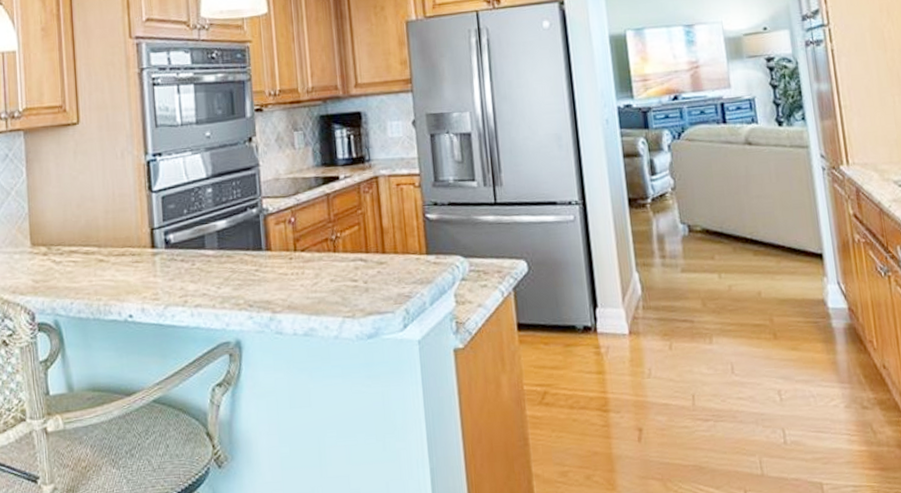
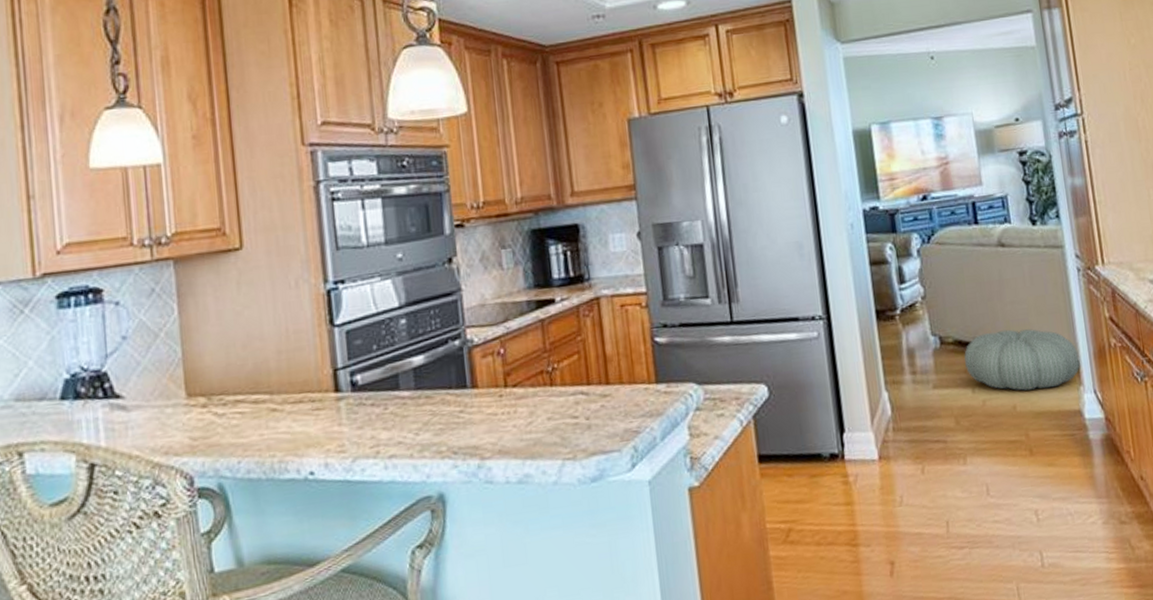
pouf: none [711,221,824,279] -> present [964,329,1080,391]

